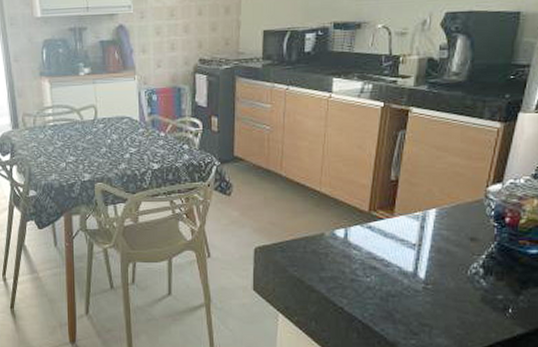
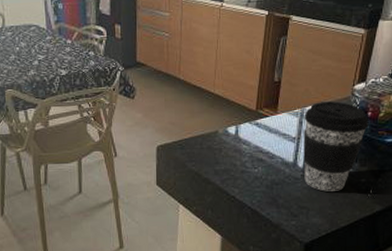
coffee cup: none [425,204,507,308] -> present [303,101,369,192]

